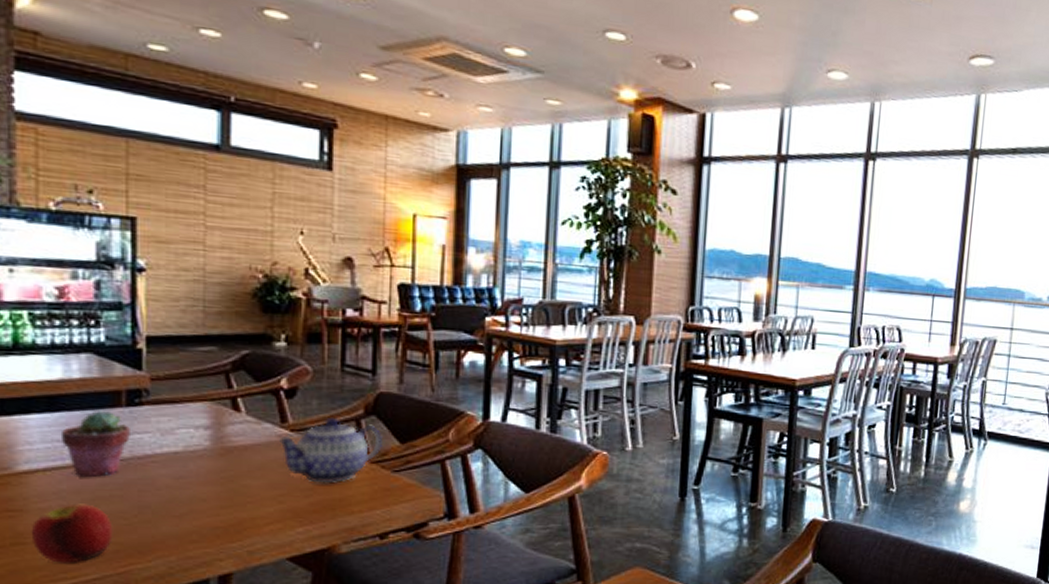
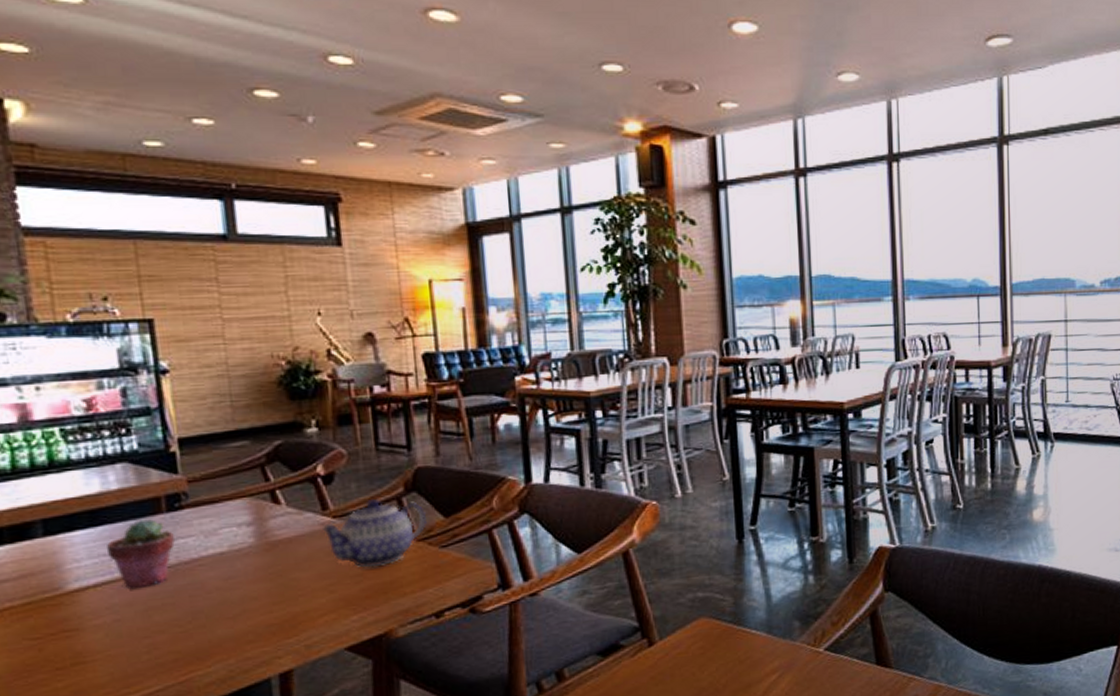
fruit: present [31,503,113,563] -> none [89,615,170,679]

